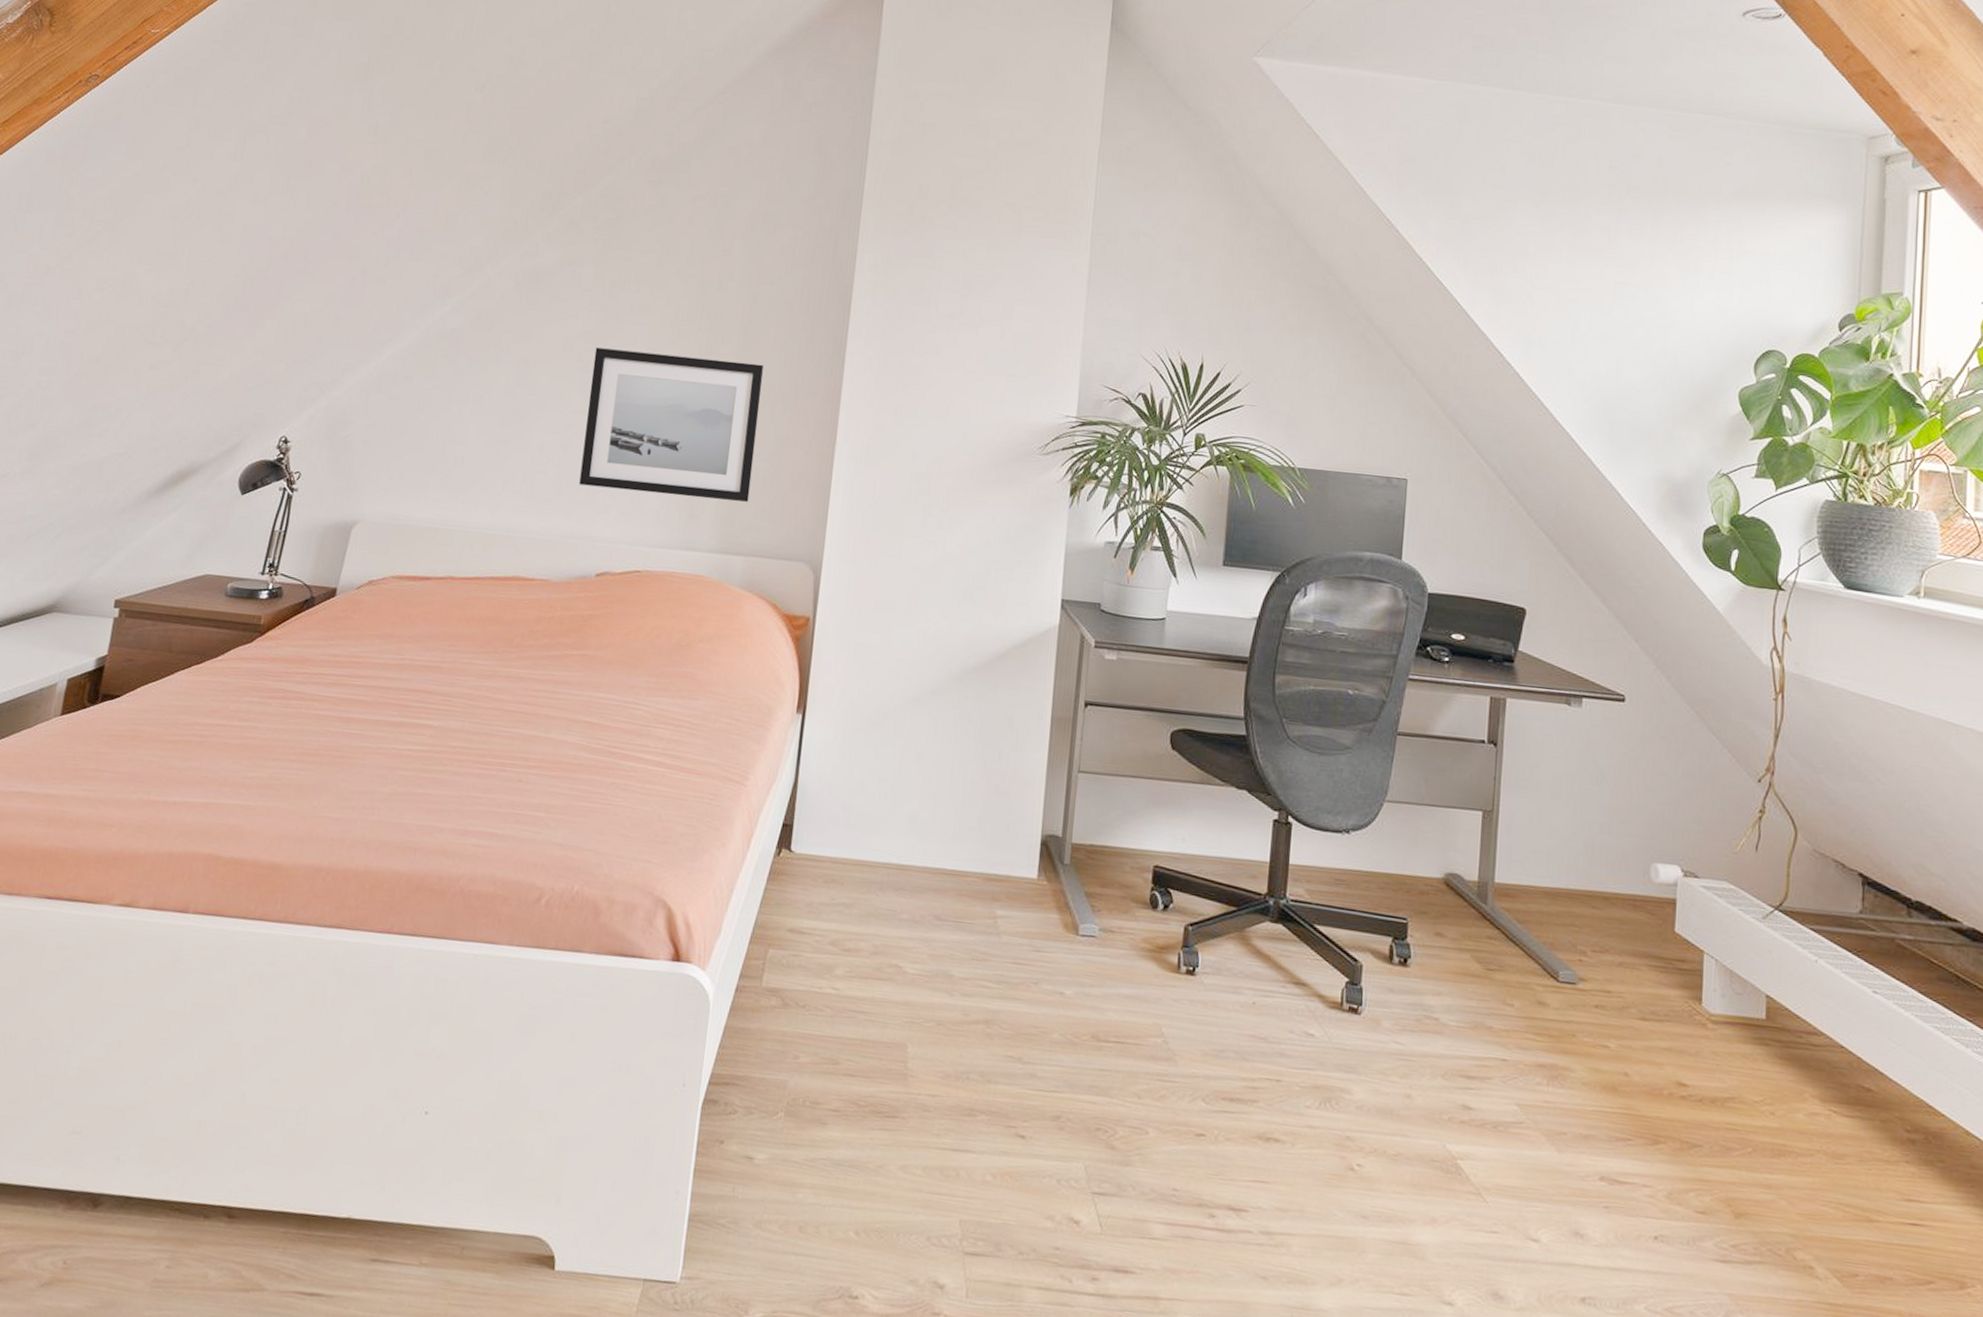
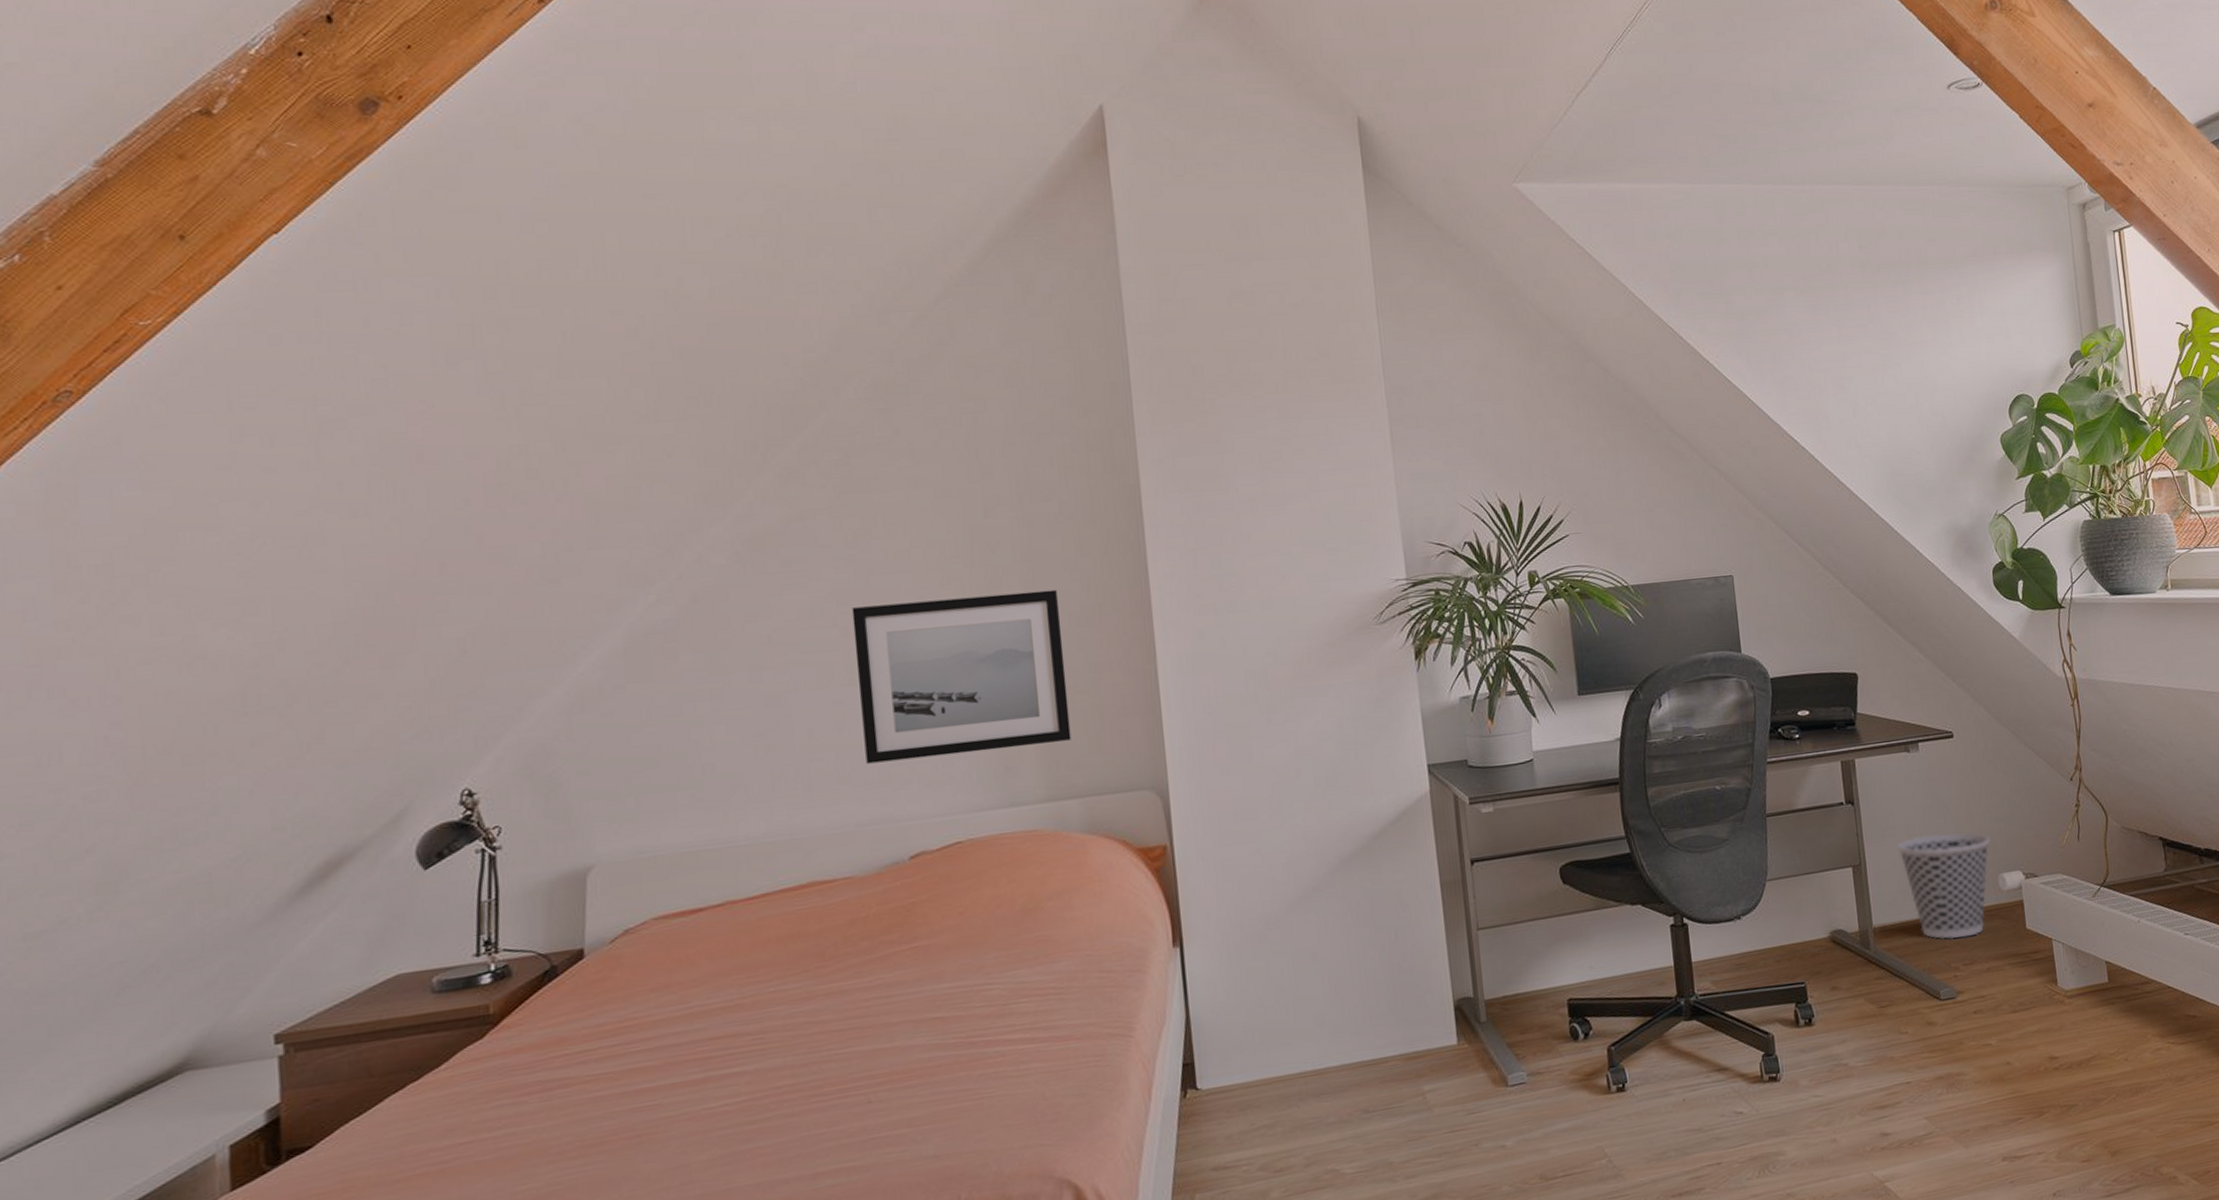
wastebasket: none [1538,797,1648,922] -> present [1897,833,1990,940]

